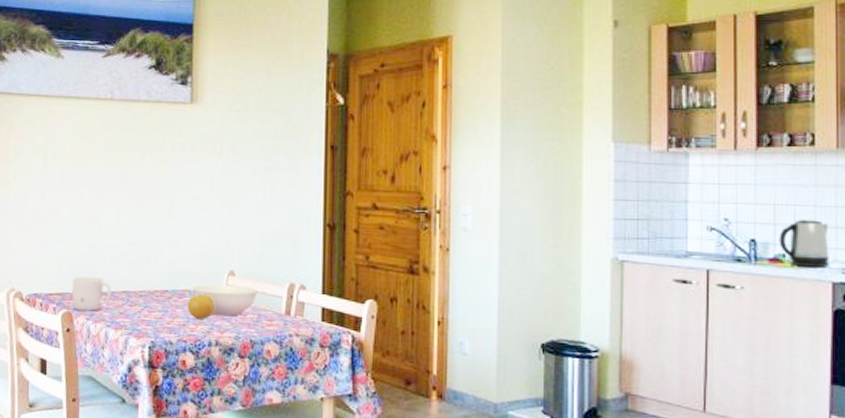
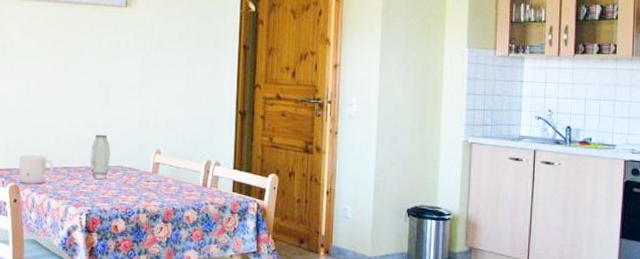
vase: none [152,253,176,306] -> present [90,135,110,180]
fruit: present [188,293,215,319] -> none [120,169,144,190]
bowl: present [192,284,258,317] -> none [124,161,180,188]
kettle: present [779,218,829,268] -> none [587,110,624,149]

